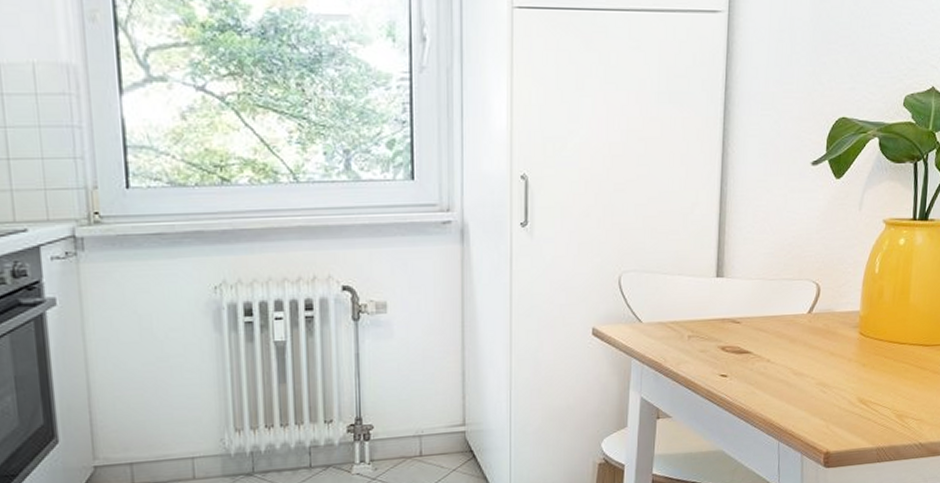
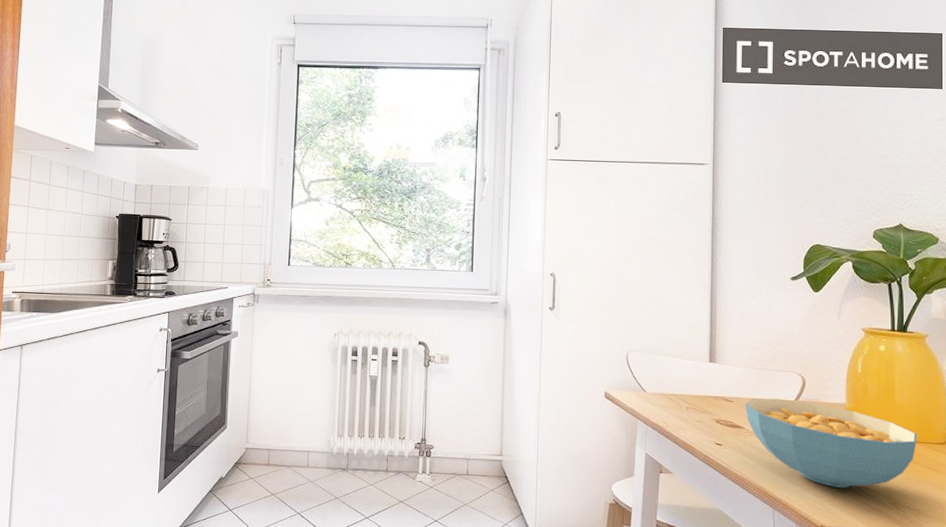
cereal bowl: none [754,313,929,408] -> present [745,398,918,488]

